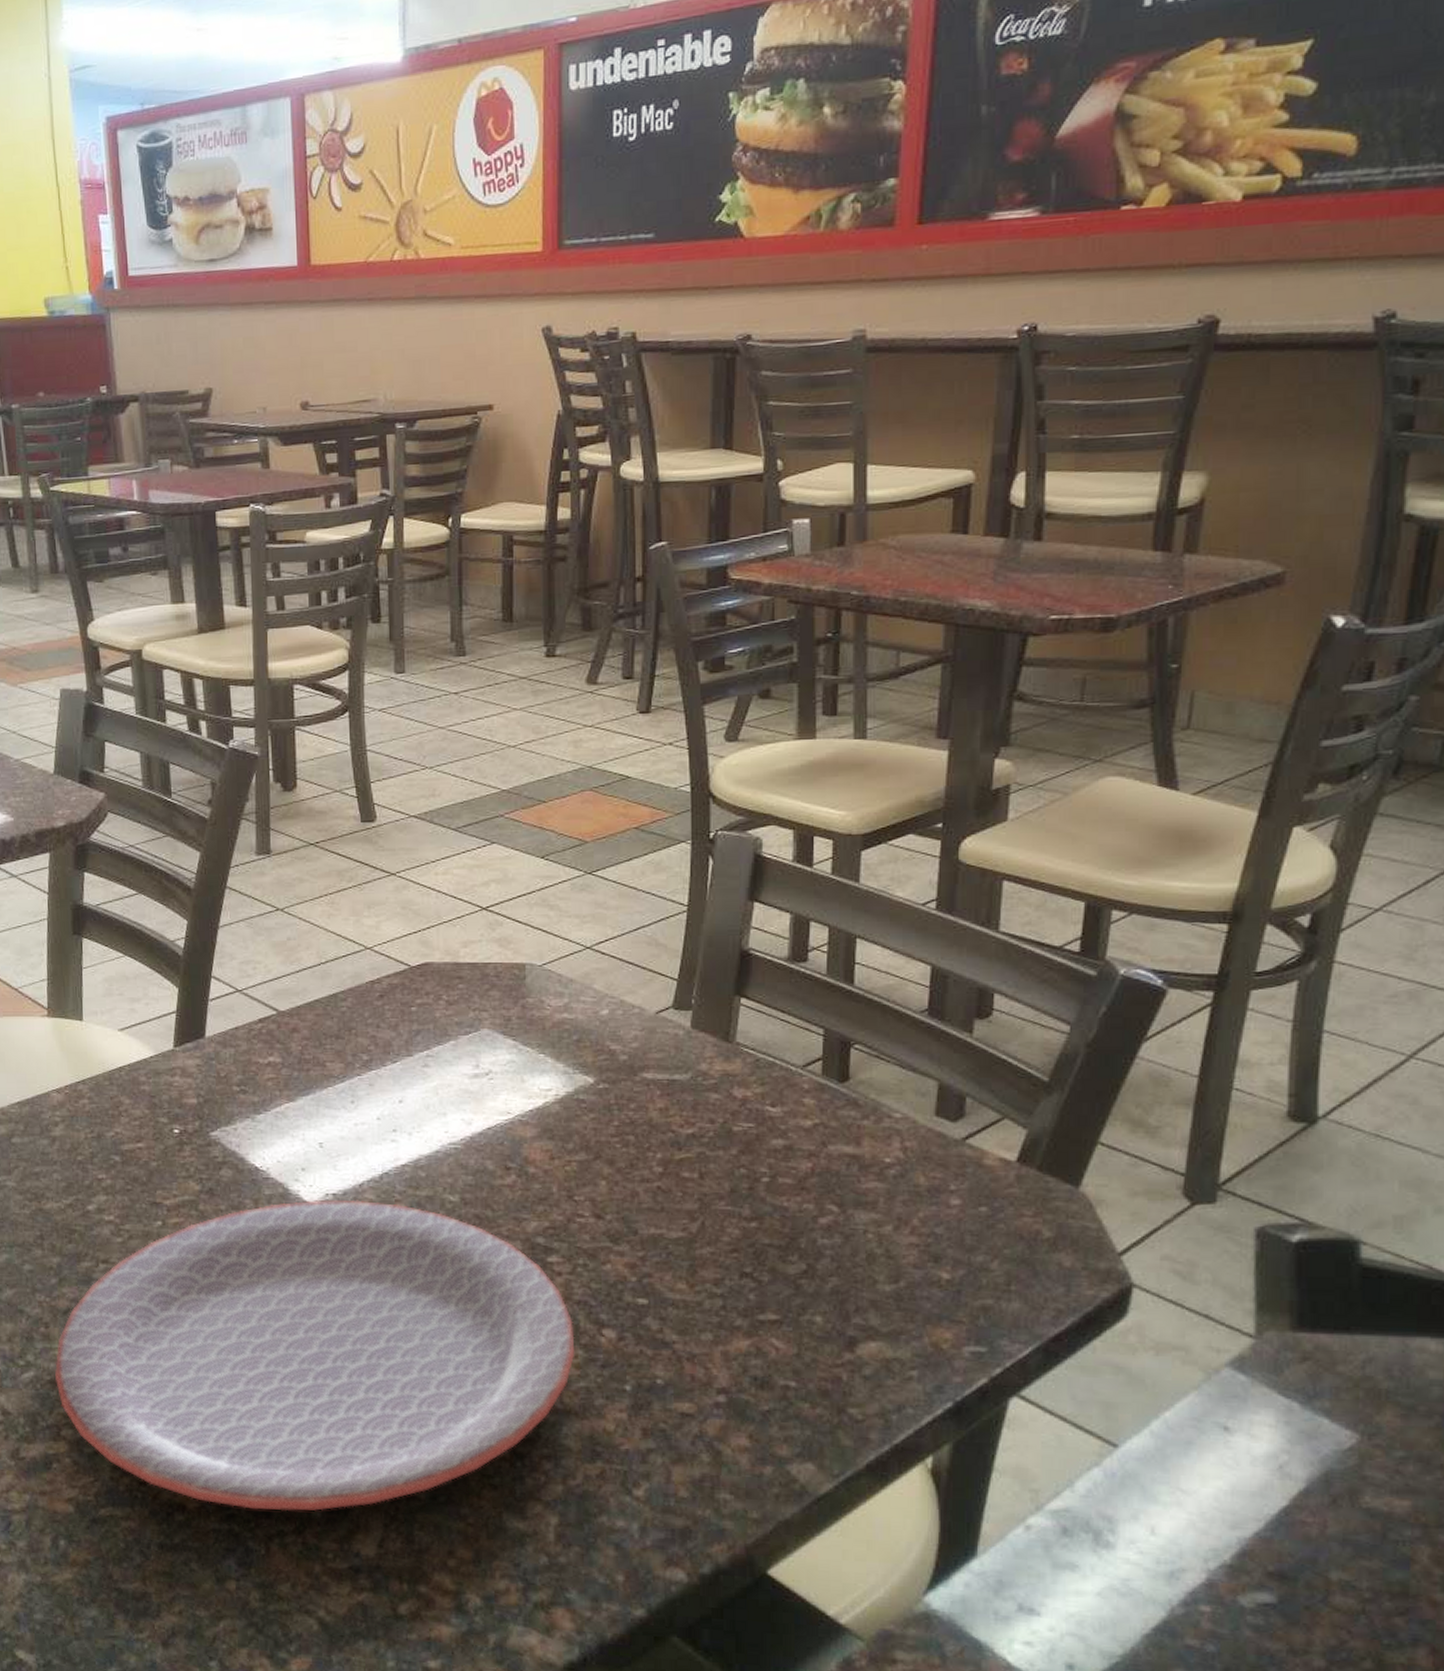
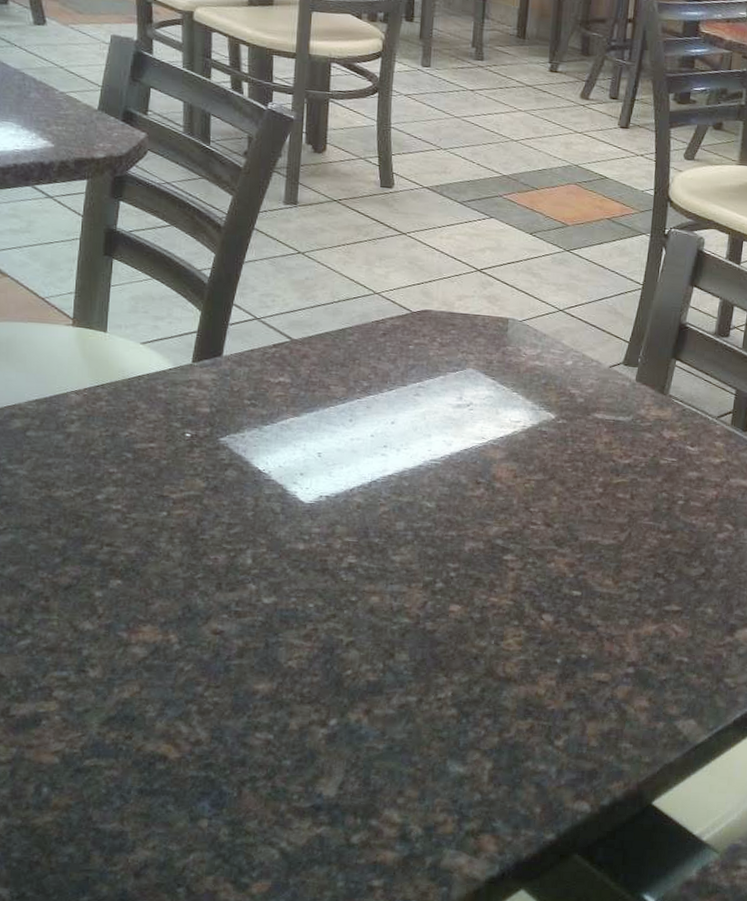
plate: present [54,1200,575,1511] -> none [50,500,520,760]

